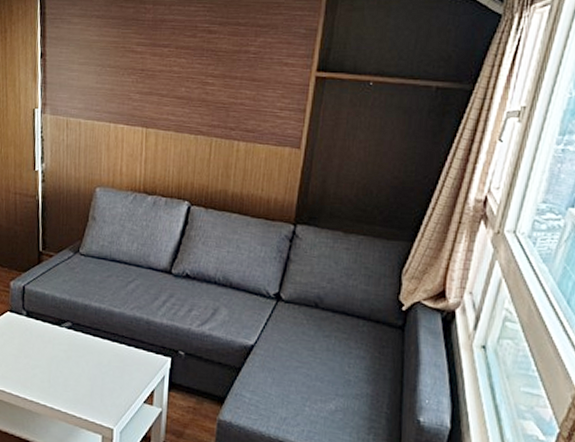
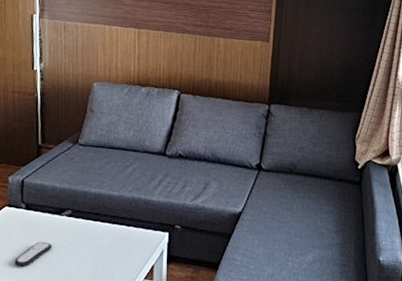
remote control: none [15,350,52,374] -> present [14,241,52,267]

